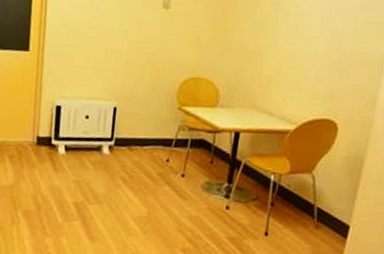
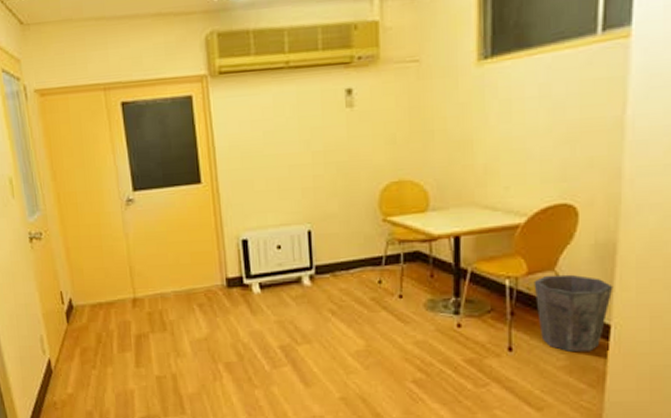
waste bin: none [293,176,357,245] -> present [534,274,613,351]

